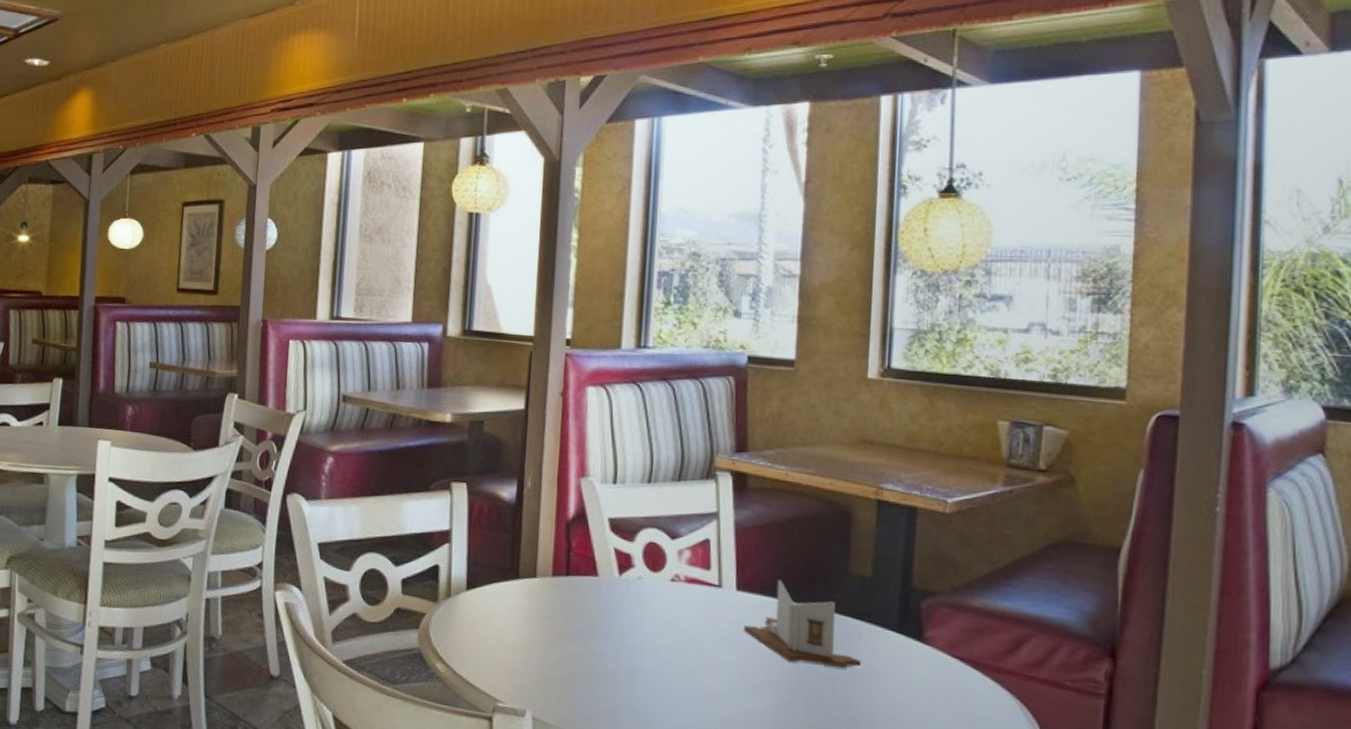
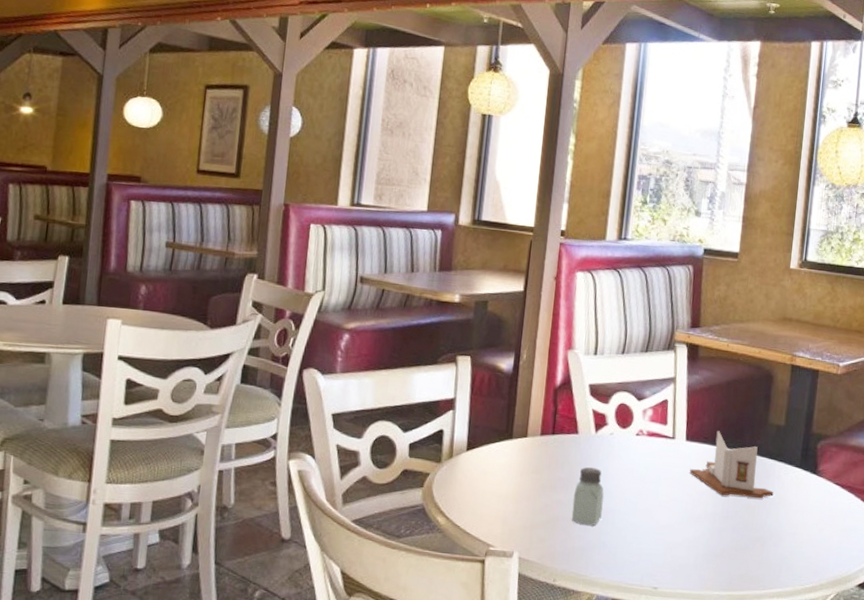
saltshaker: none [594,616,634,687] -> present [571,467,604,525]

